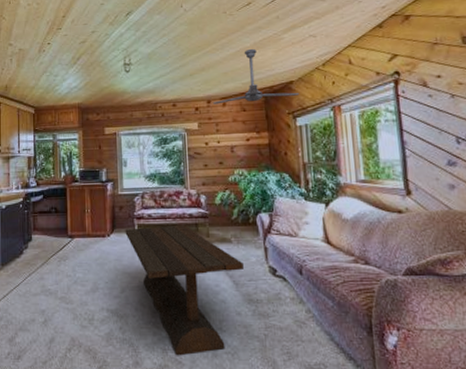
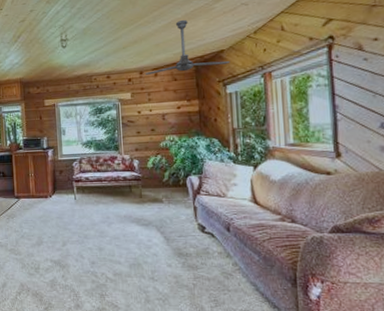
coffee table: present [125,225,244,356] -> none [65,187,174,301]

